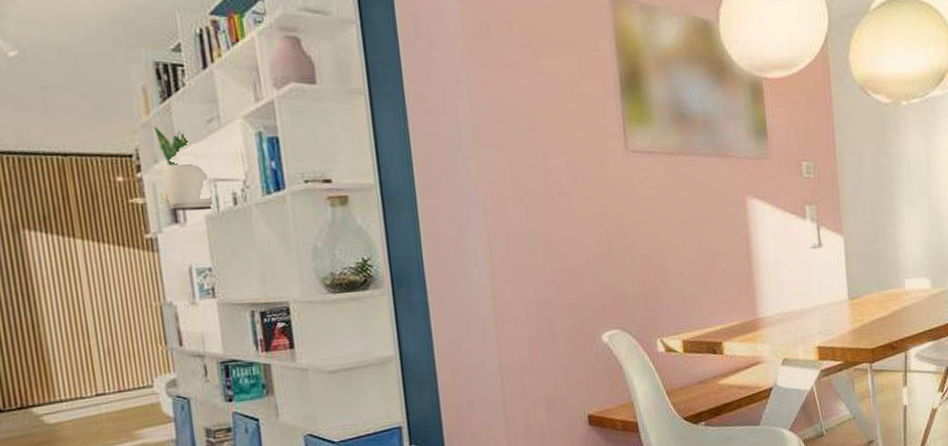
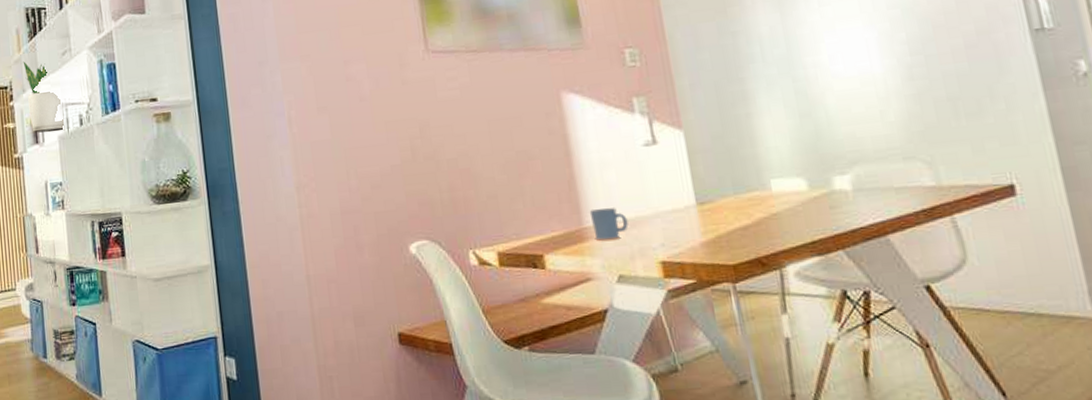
mug: none [763,301,794,331] -> present [589,208,628,242]

